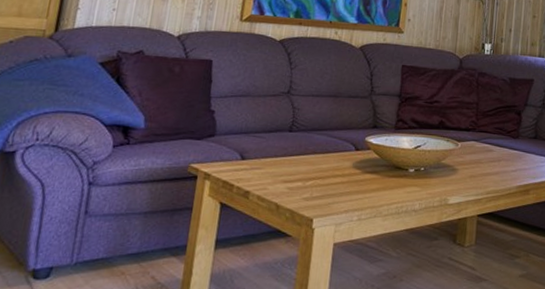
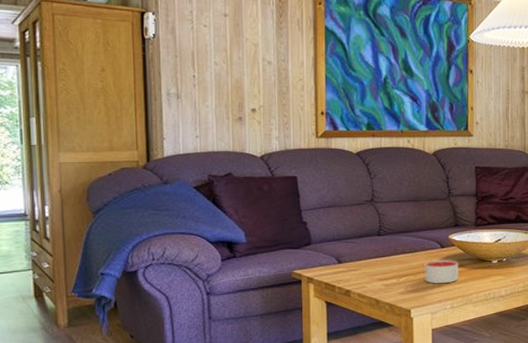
candle: none [333,164,373,192] -> present [424,260,459,284]

